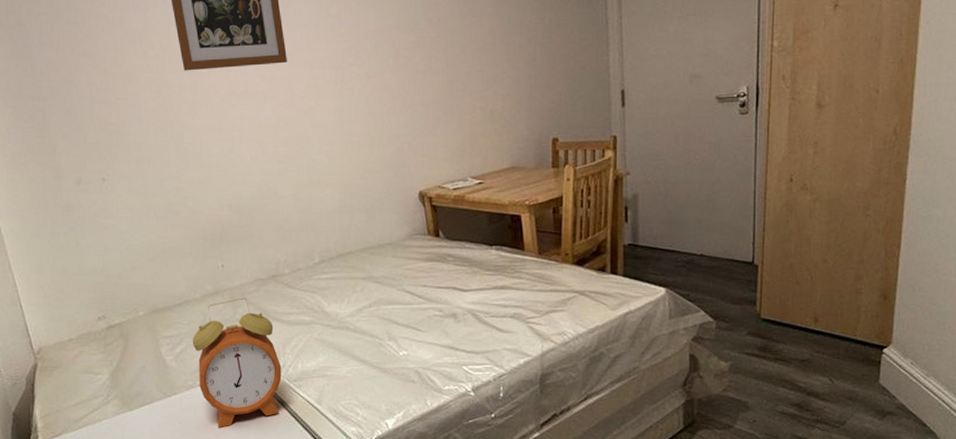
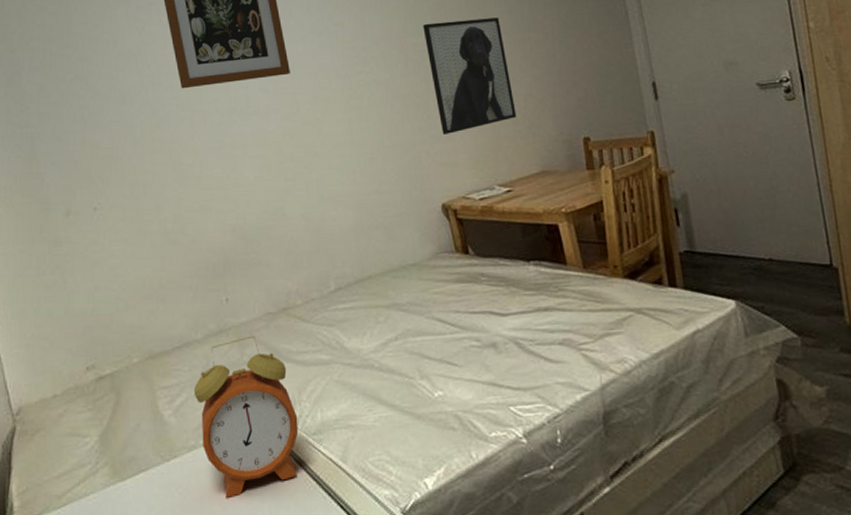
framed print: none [414,19,494,128] -> present [422,17,517,135]

